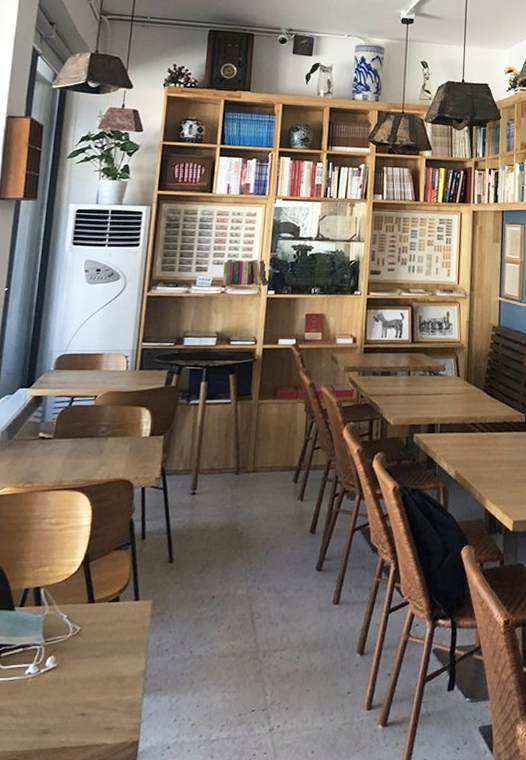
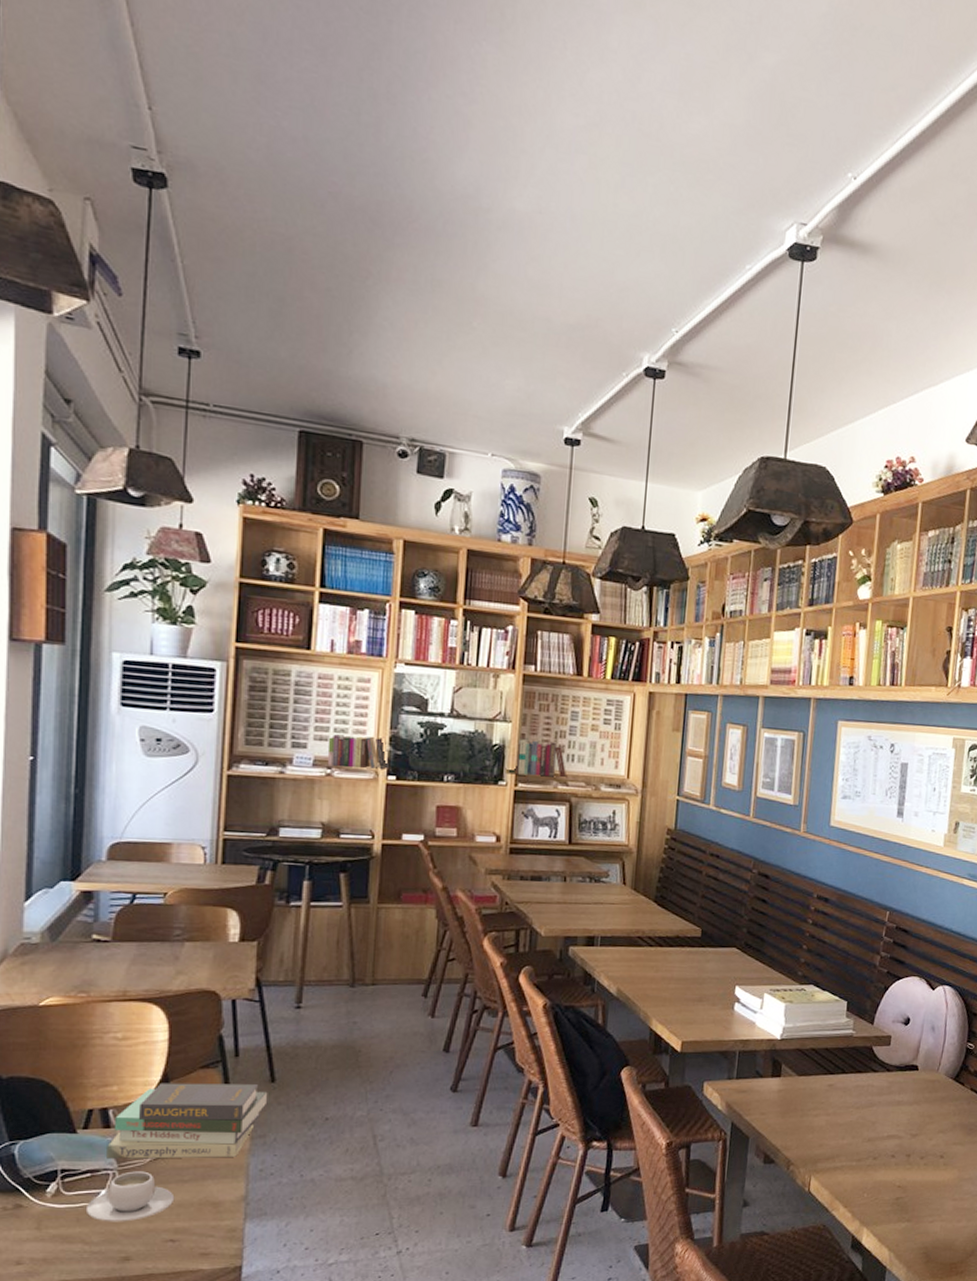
teacup: none [16,646,88,696] -> present [85,1171,175,1222]
books: none [36,563,167,635] -> present [107,1083,268,1159]
books: none [359,254,408,286] -> present [505,738,566,778]

